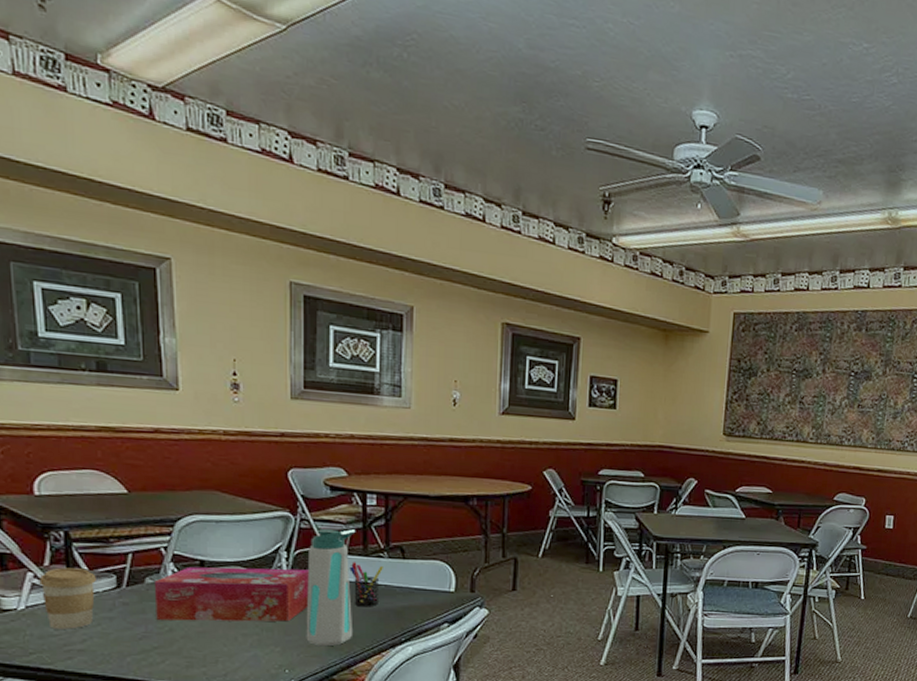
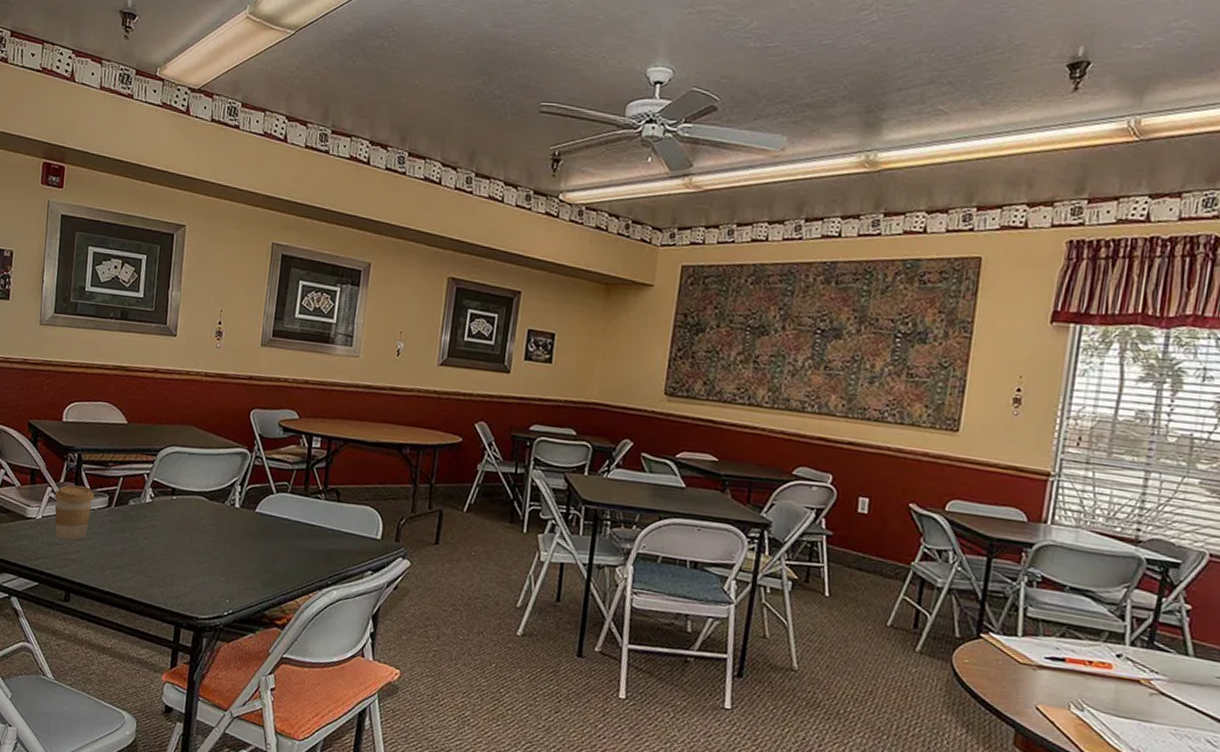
tissue box: present [153,566,309,622] -> none [132,493,257,553]
water bottle: present [306,528,356,647] -> none [246,467,300,582]
pen holder: present [349,562,383,607] -> none [290,501,320,547]

